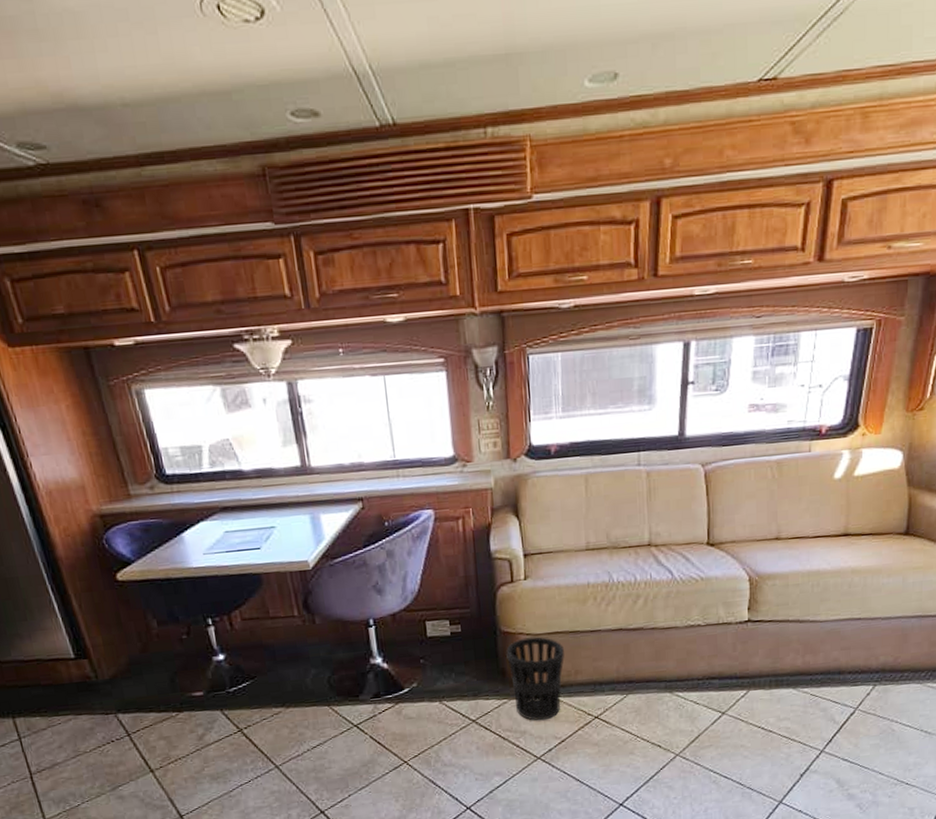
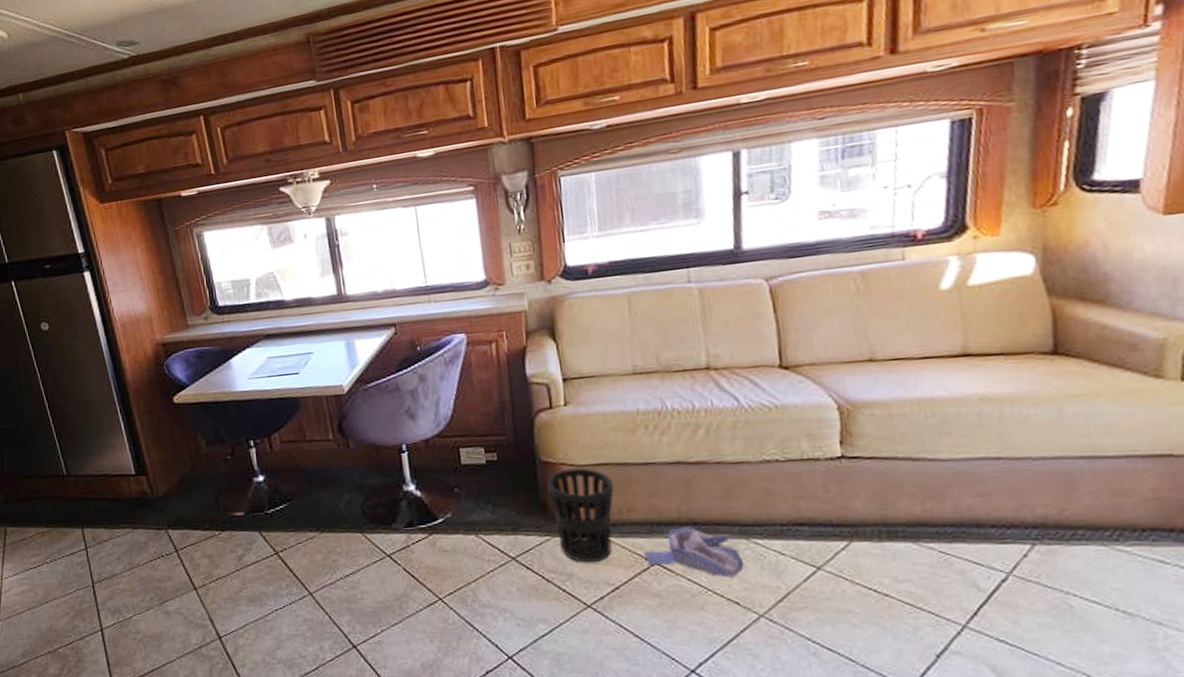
shoe: none [586,684,667,726] -> present [643,526,744,578]

